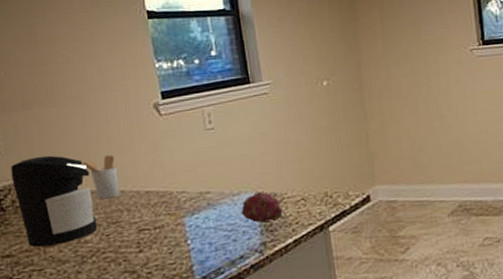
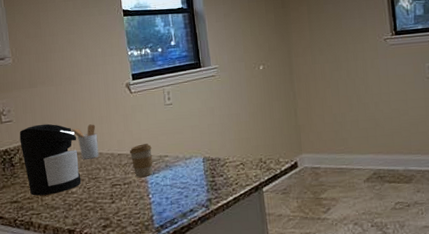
coffee cup: none [160,178,191,219] -> present [129,144,153,177]
fruit: present [240,192,283,222] -> none [191,157,225,182]

